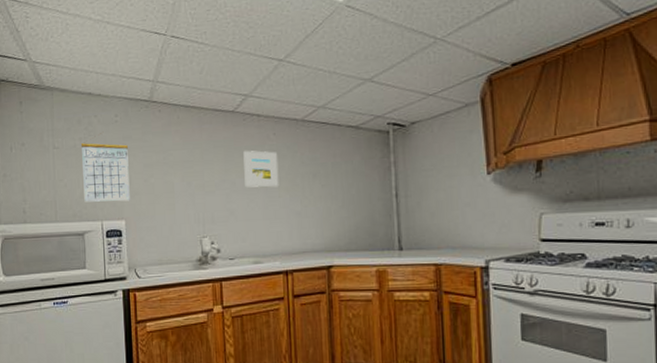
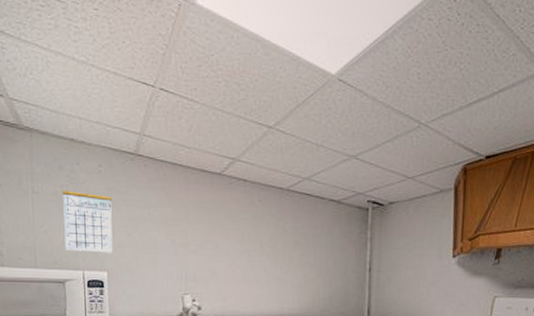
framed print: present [243,150,279,188] -> none [228,213,262,252]

